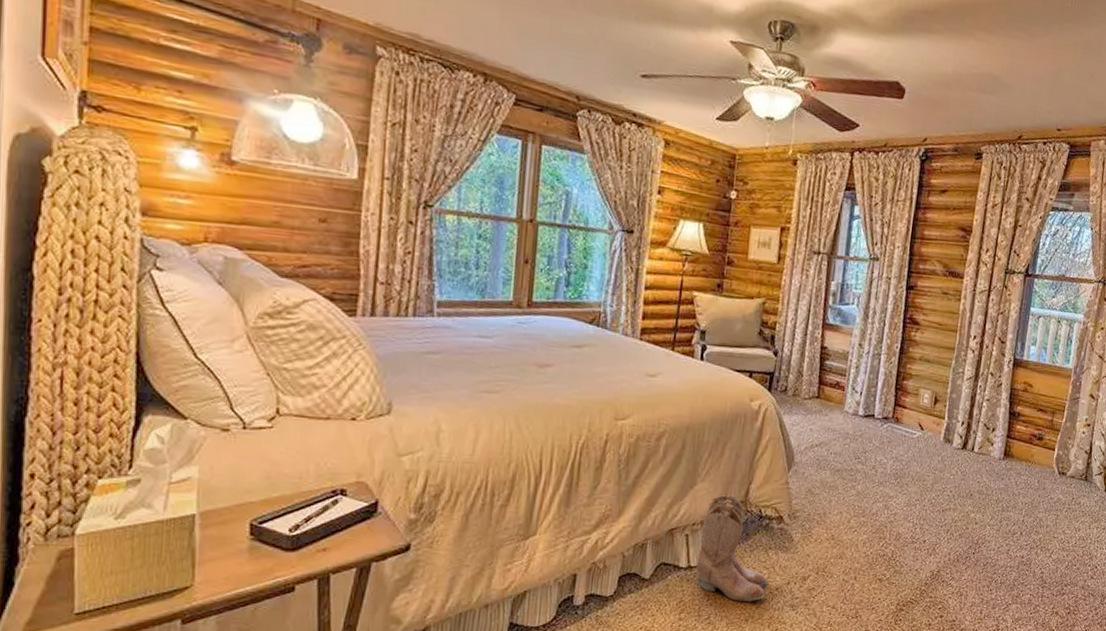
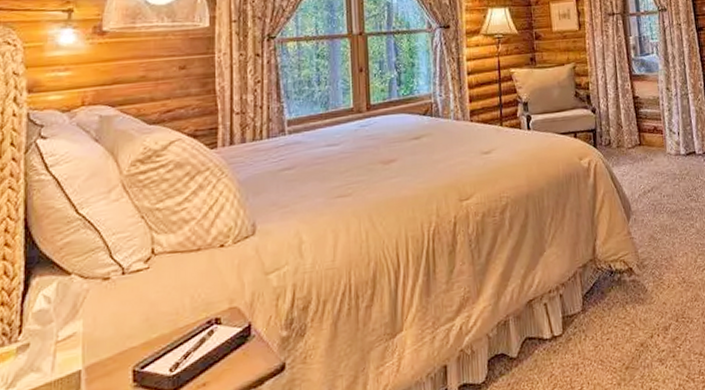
boots: present [695,494,768,602] -> none [558,254,632,365]

